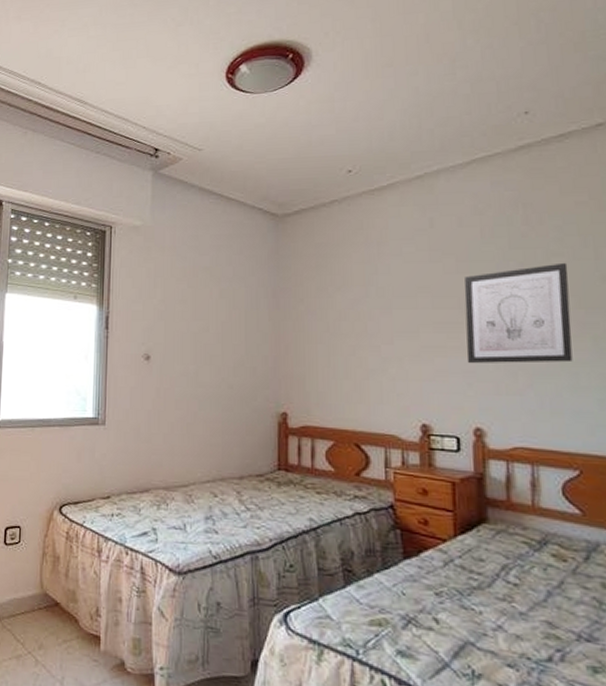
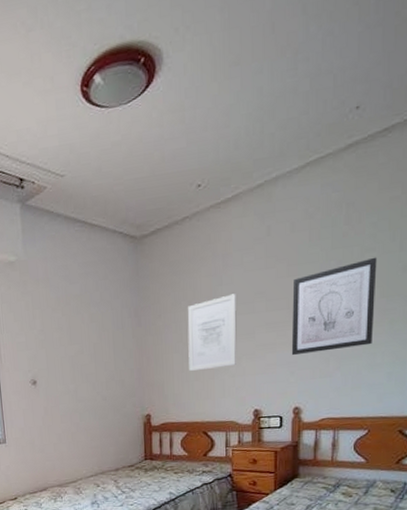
wall art: none [335,285,397,367] -> present [187,294,237,371]

